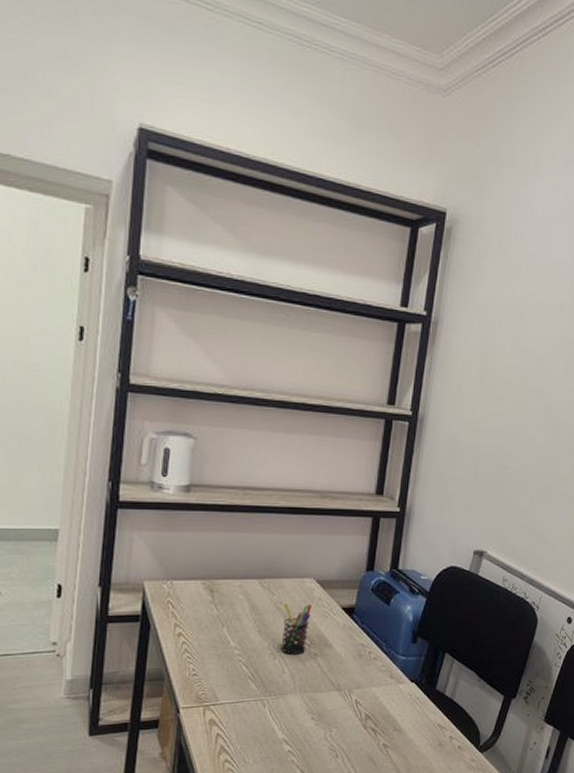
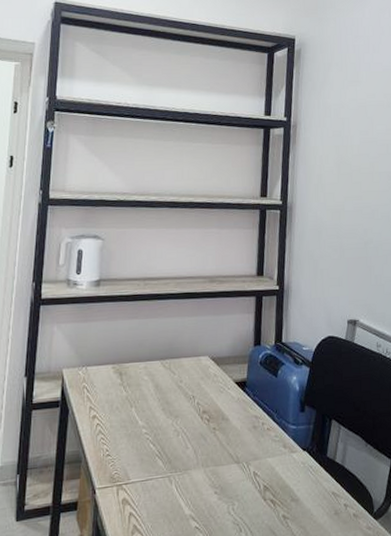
pen holder: present [281,602,312,655] -> none [183,380,208,430]

